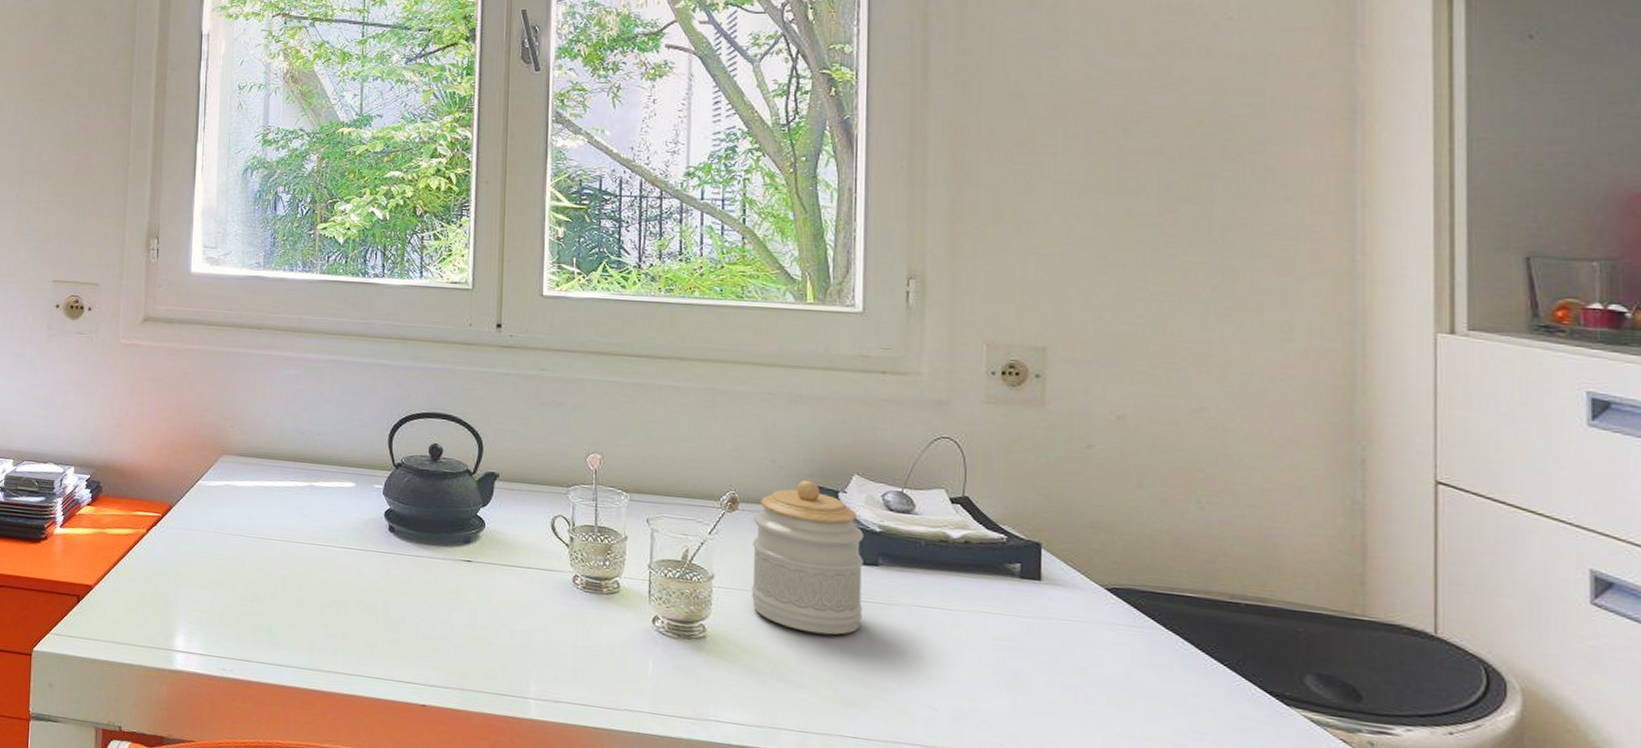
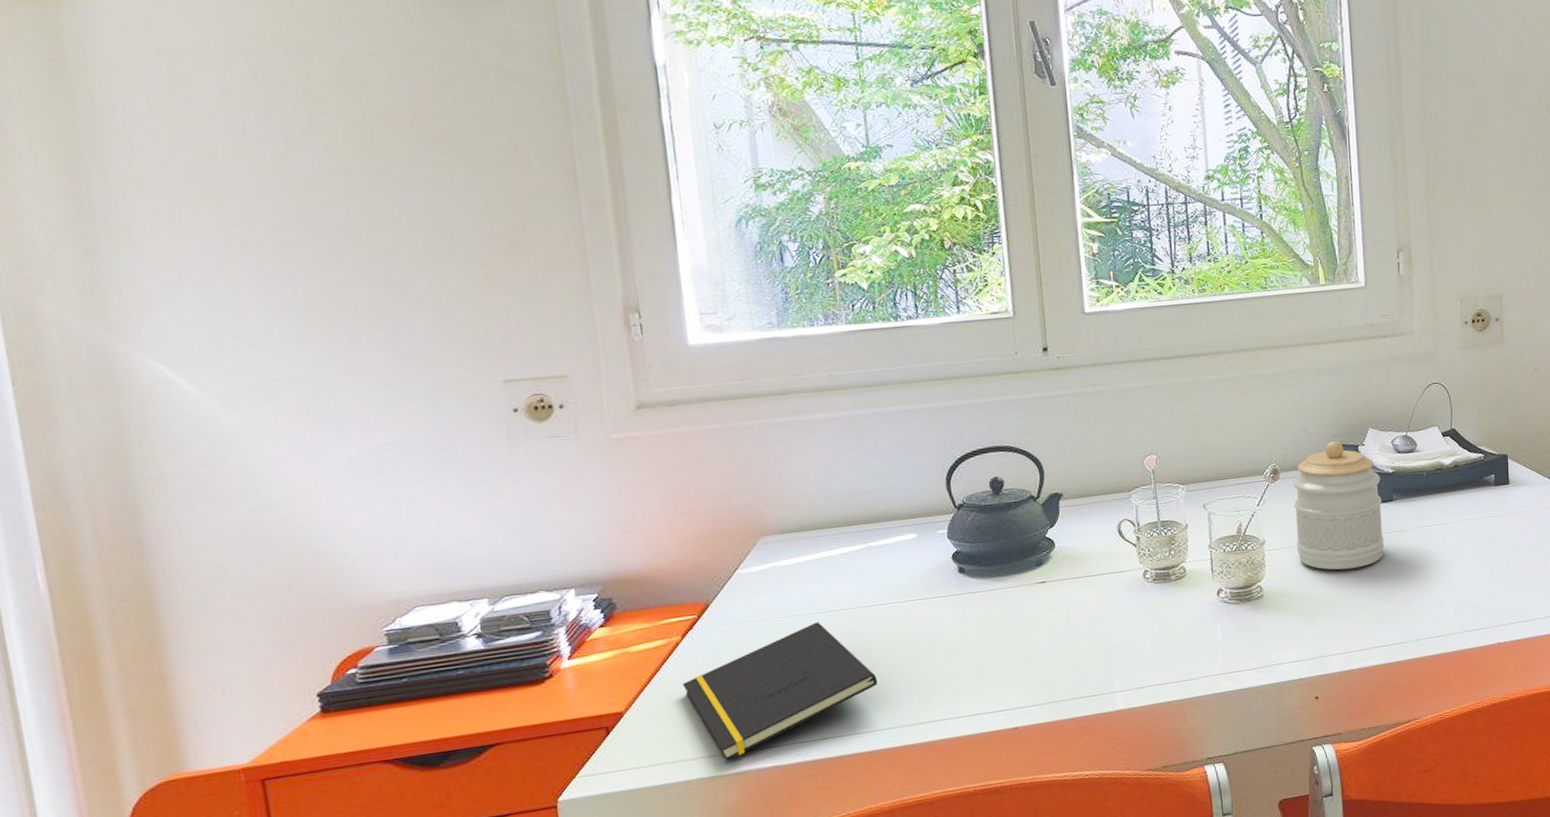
notepad: none [141,546,302,657] -> present [682,622,878,761]

